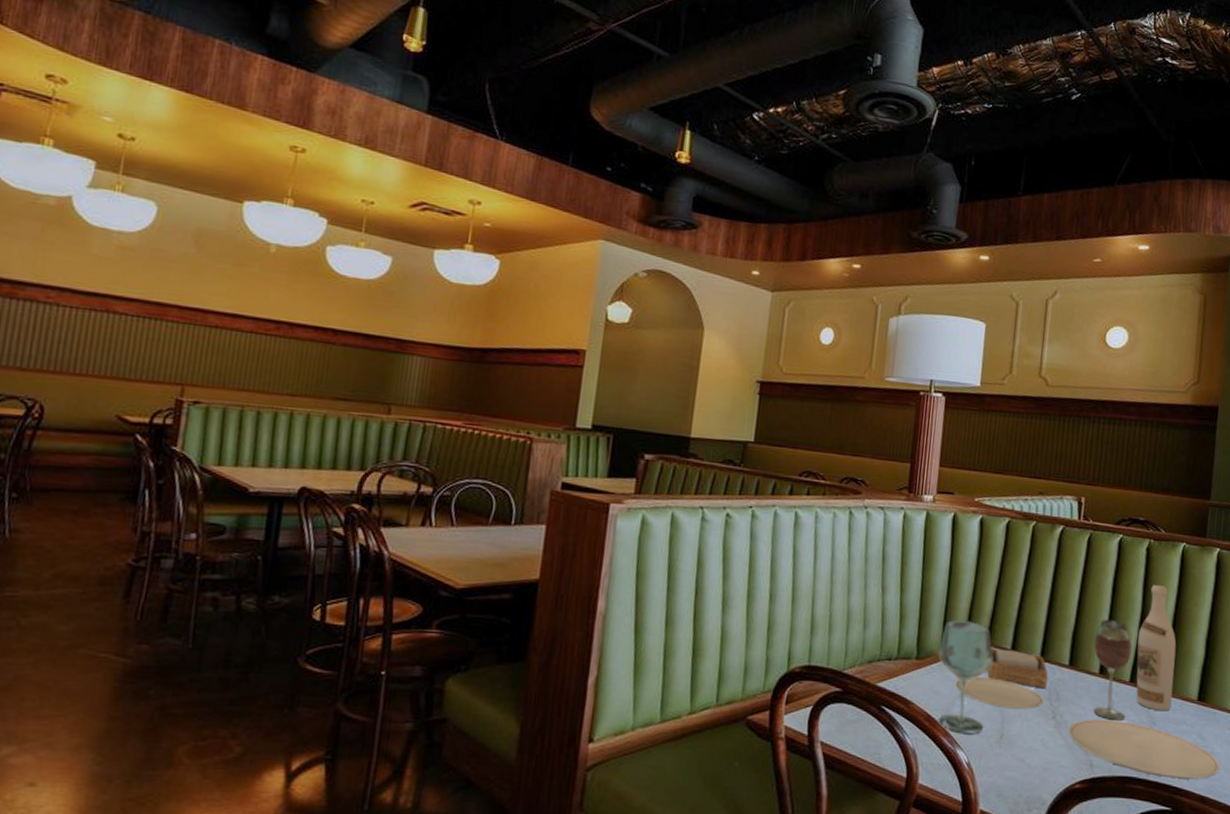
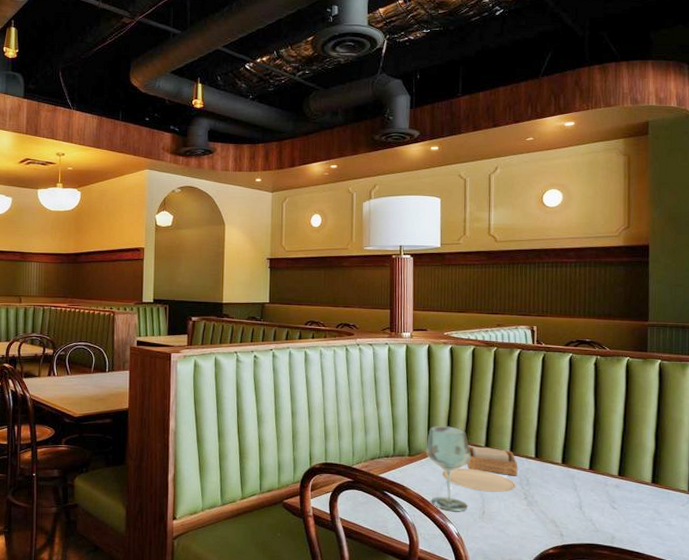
plate: present [1068,719,1220,780] -> none [540,499,677,547]
wineglass: present [1093,619,1132,720] -> none [555,421,589,500]
wine bottle: present [1136,585,1177,712] -> none [593,392,629,492]

